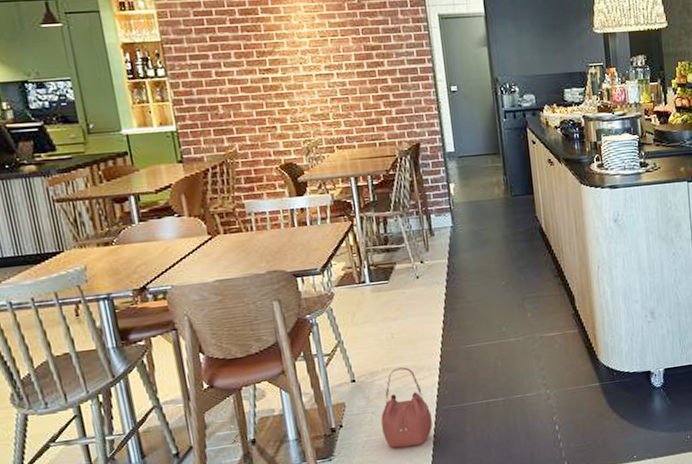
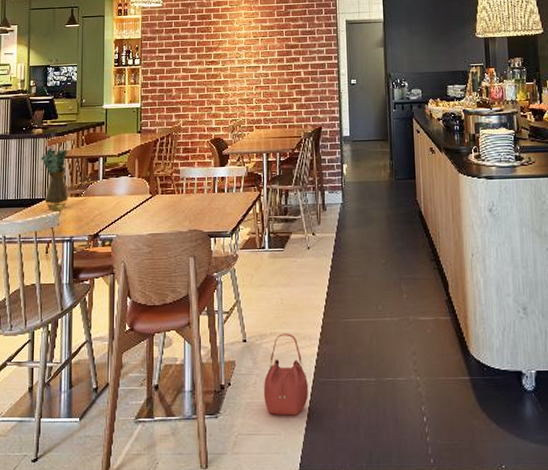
vase: none [42,186,95,267] -> present [41,146,69,211]

